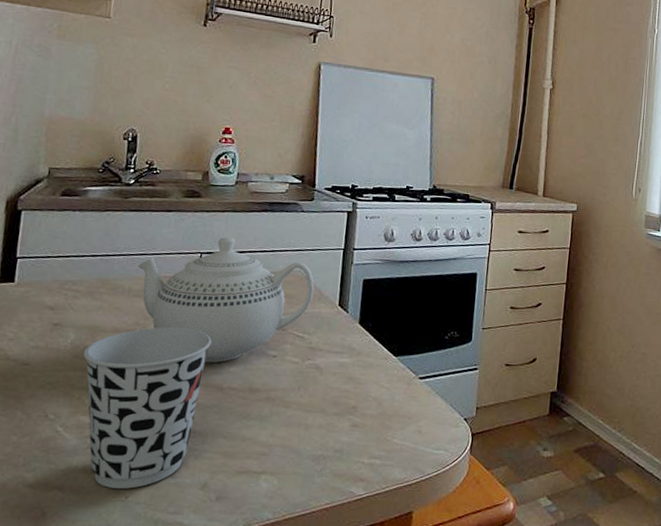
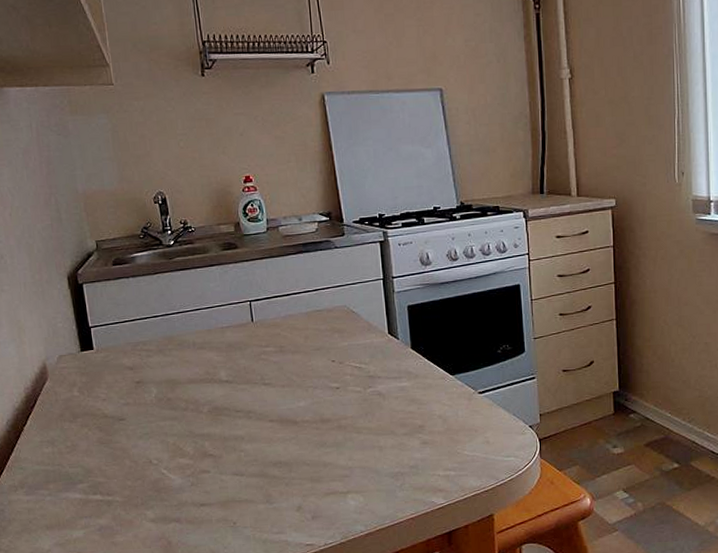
cup: present [83,327,212,489] -> none [168,372,278,517]
teapot: present [137,236,315,363] -> none [195,282,363,401]

